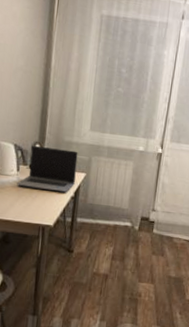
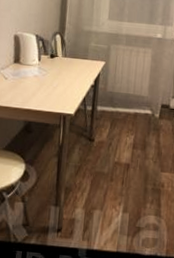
laptop computer: present [17,145,78,193] -> none [38,35,97,81]

